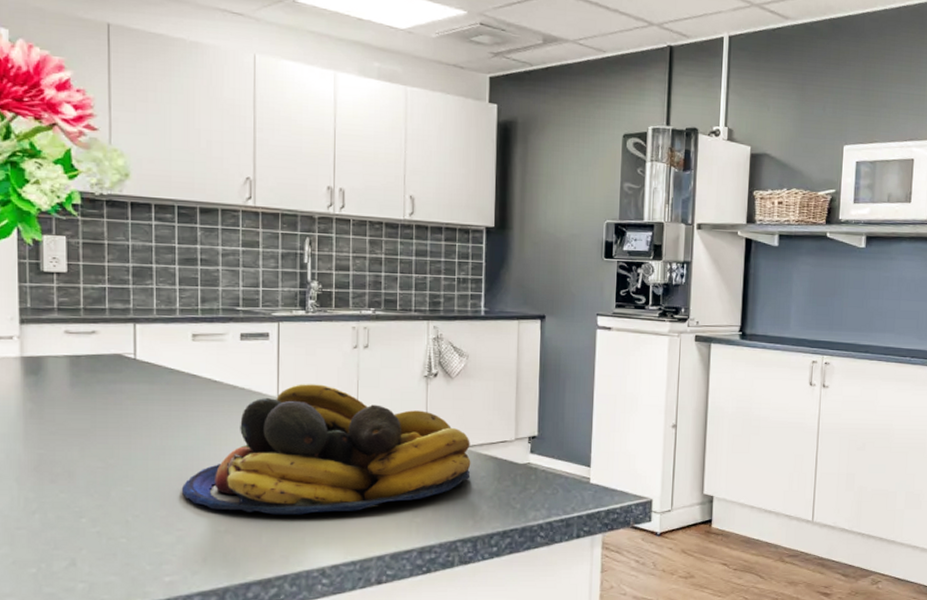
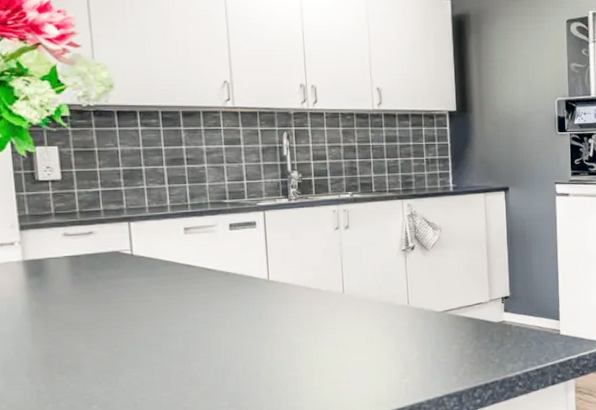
fruit bowl: present [181,384,471,515] -> none [184,264,452,387]

